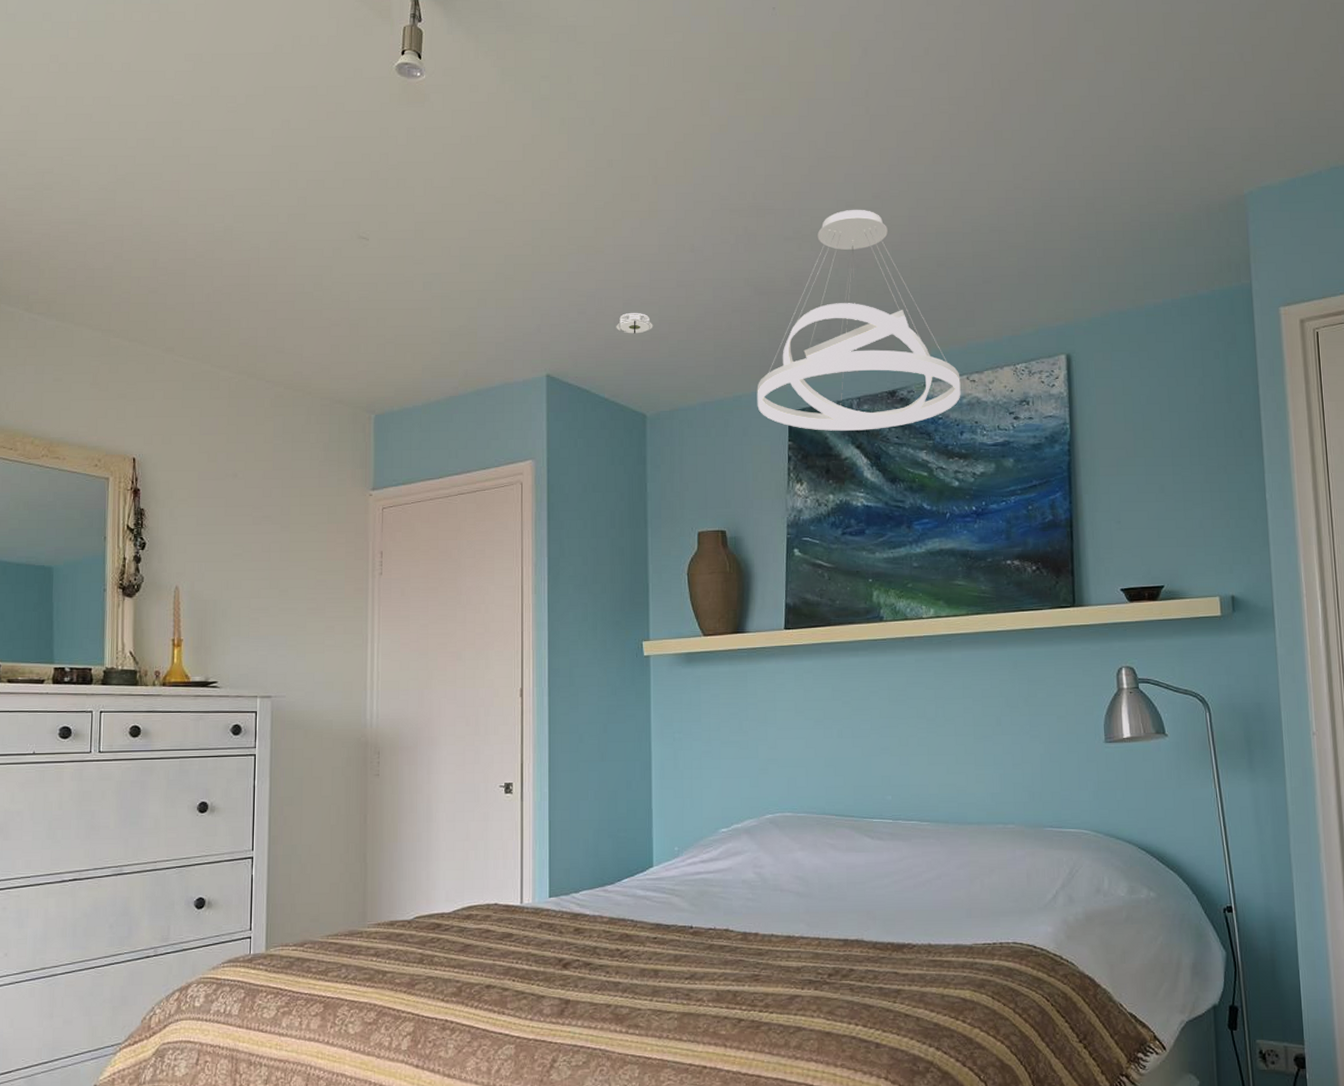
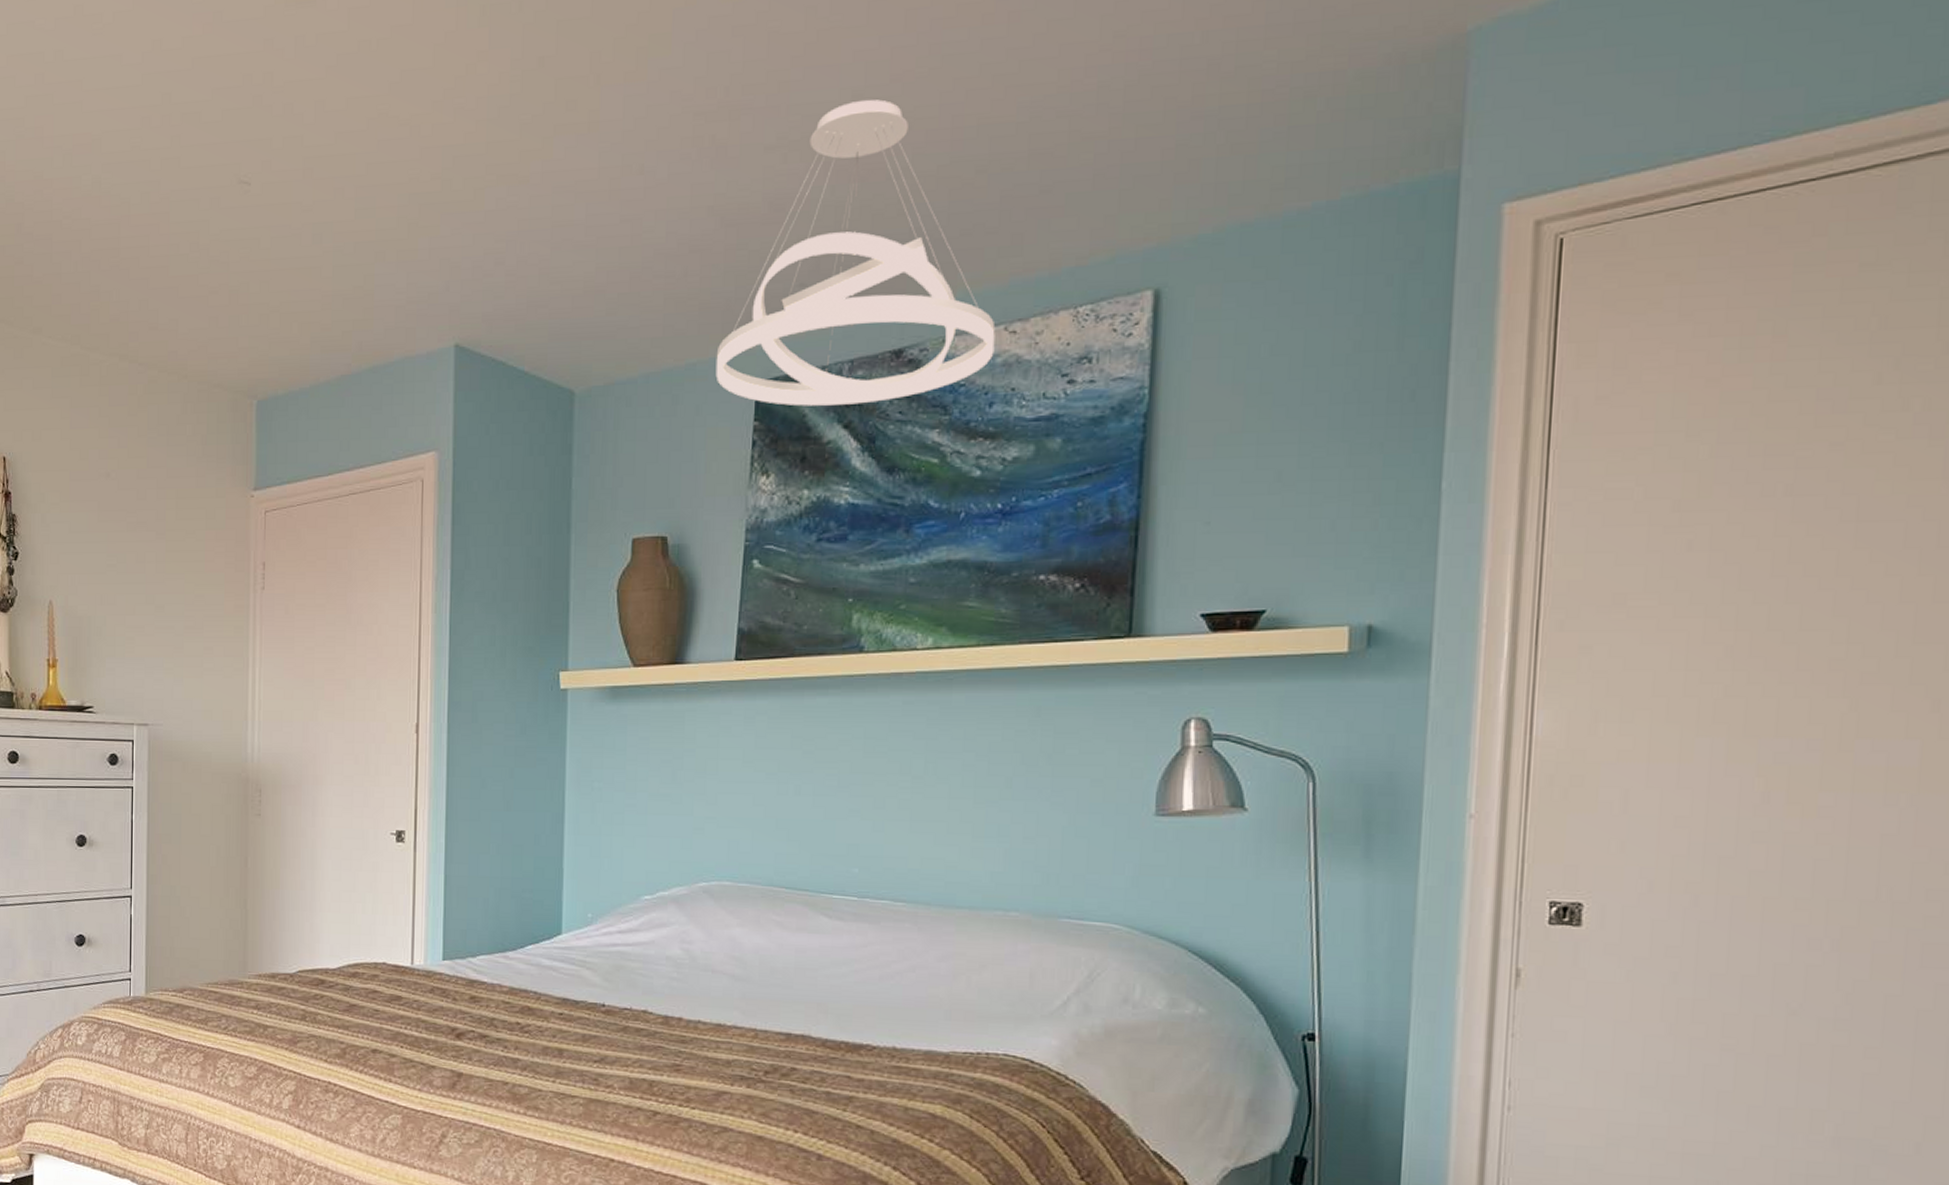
smoke detector: present [615,313,653,334] -> none [539,260,588,289]

